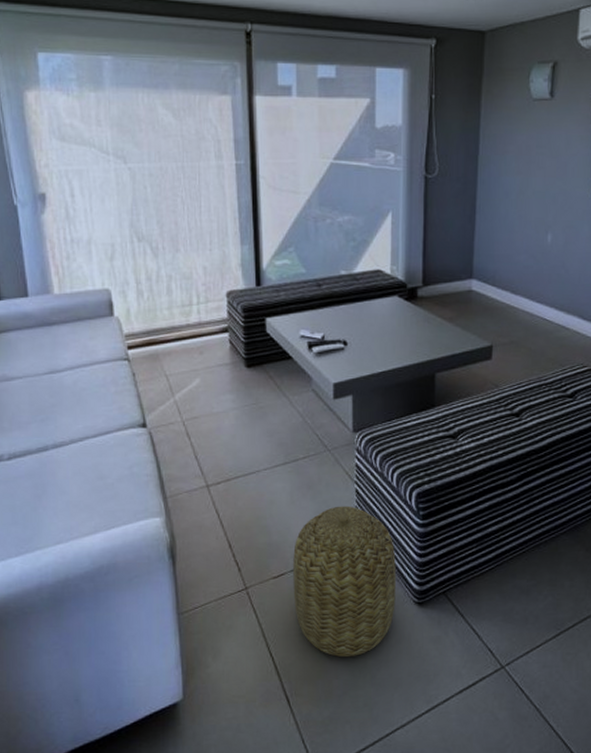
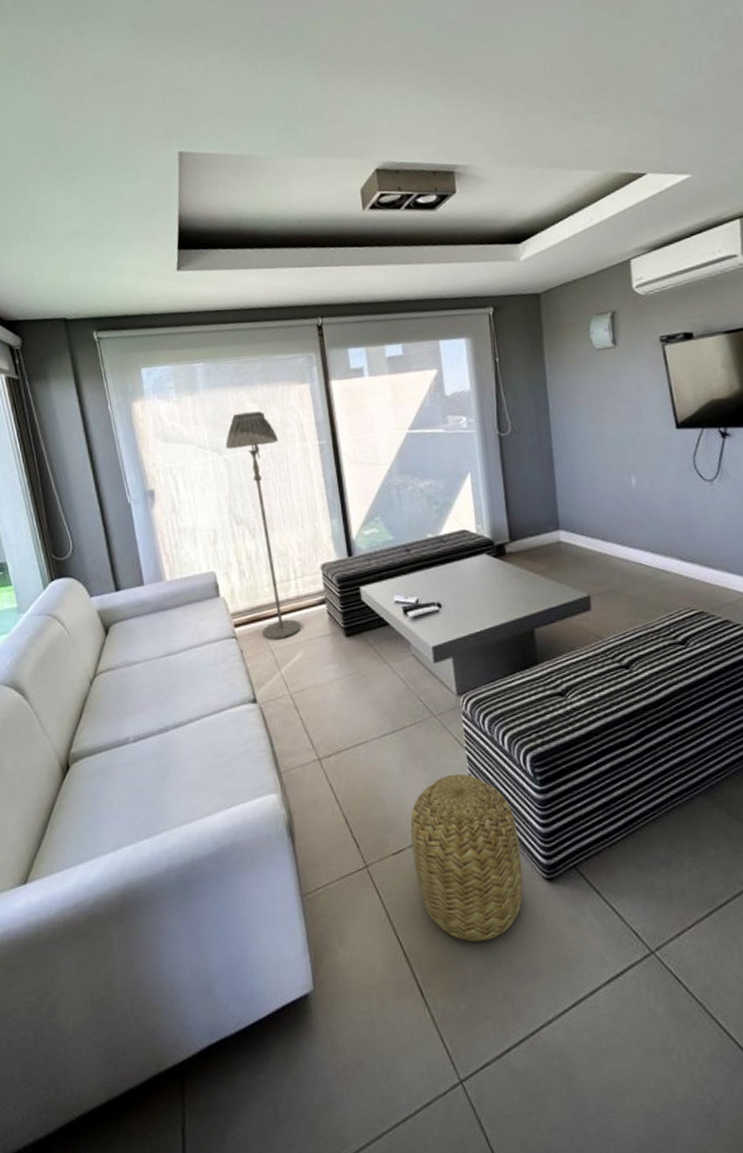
floor lamp: none [132,119,199,365] -> present [226,411,301,640]

